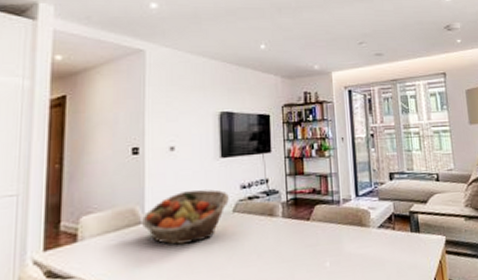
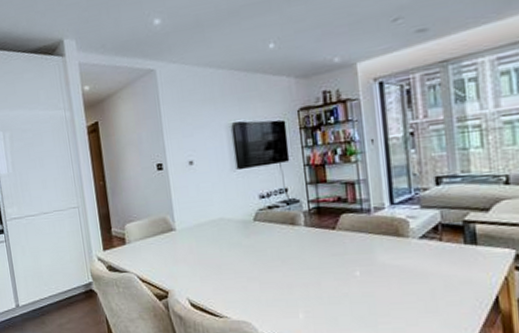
fruit basket: present [142,189,229,245] -> none [173,200,249,249]

